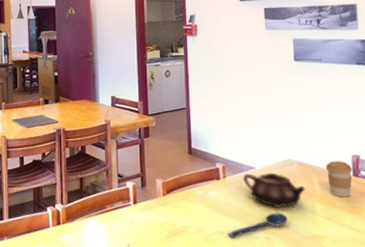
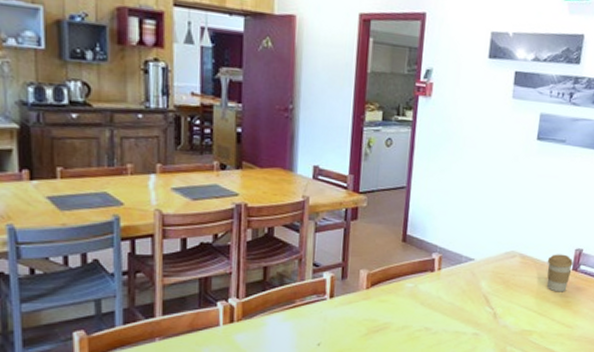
spoon: present [228,213,288,239] -> none [434,308,500,335]
teapot: present [243,172,305,209] -> none [459,265,523,304]

